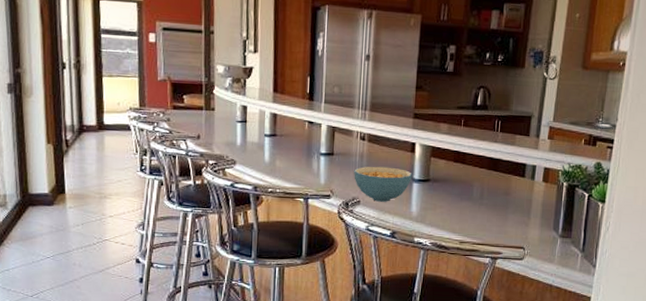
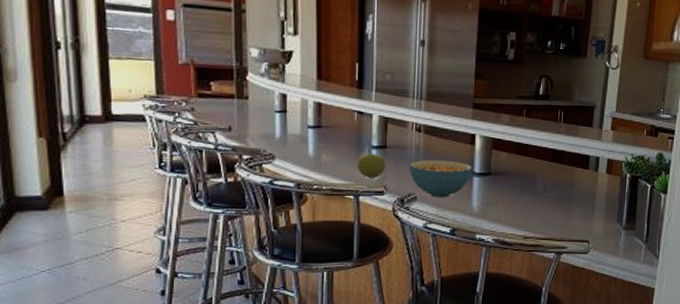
apple: none [307,160,333,183] -> present [357,154,386,179]

